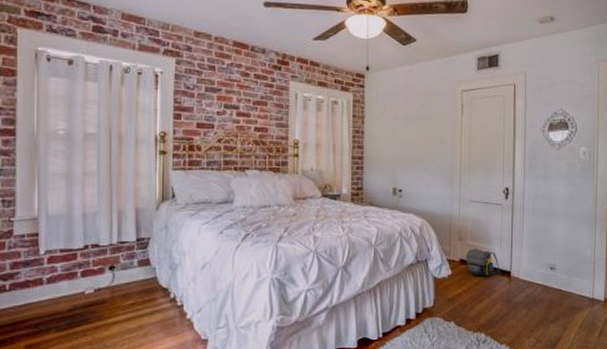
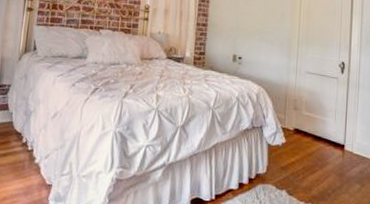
shoulder bag: present [465,248,501,275] -> none [299,118,335,147]

